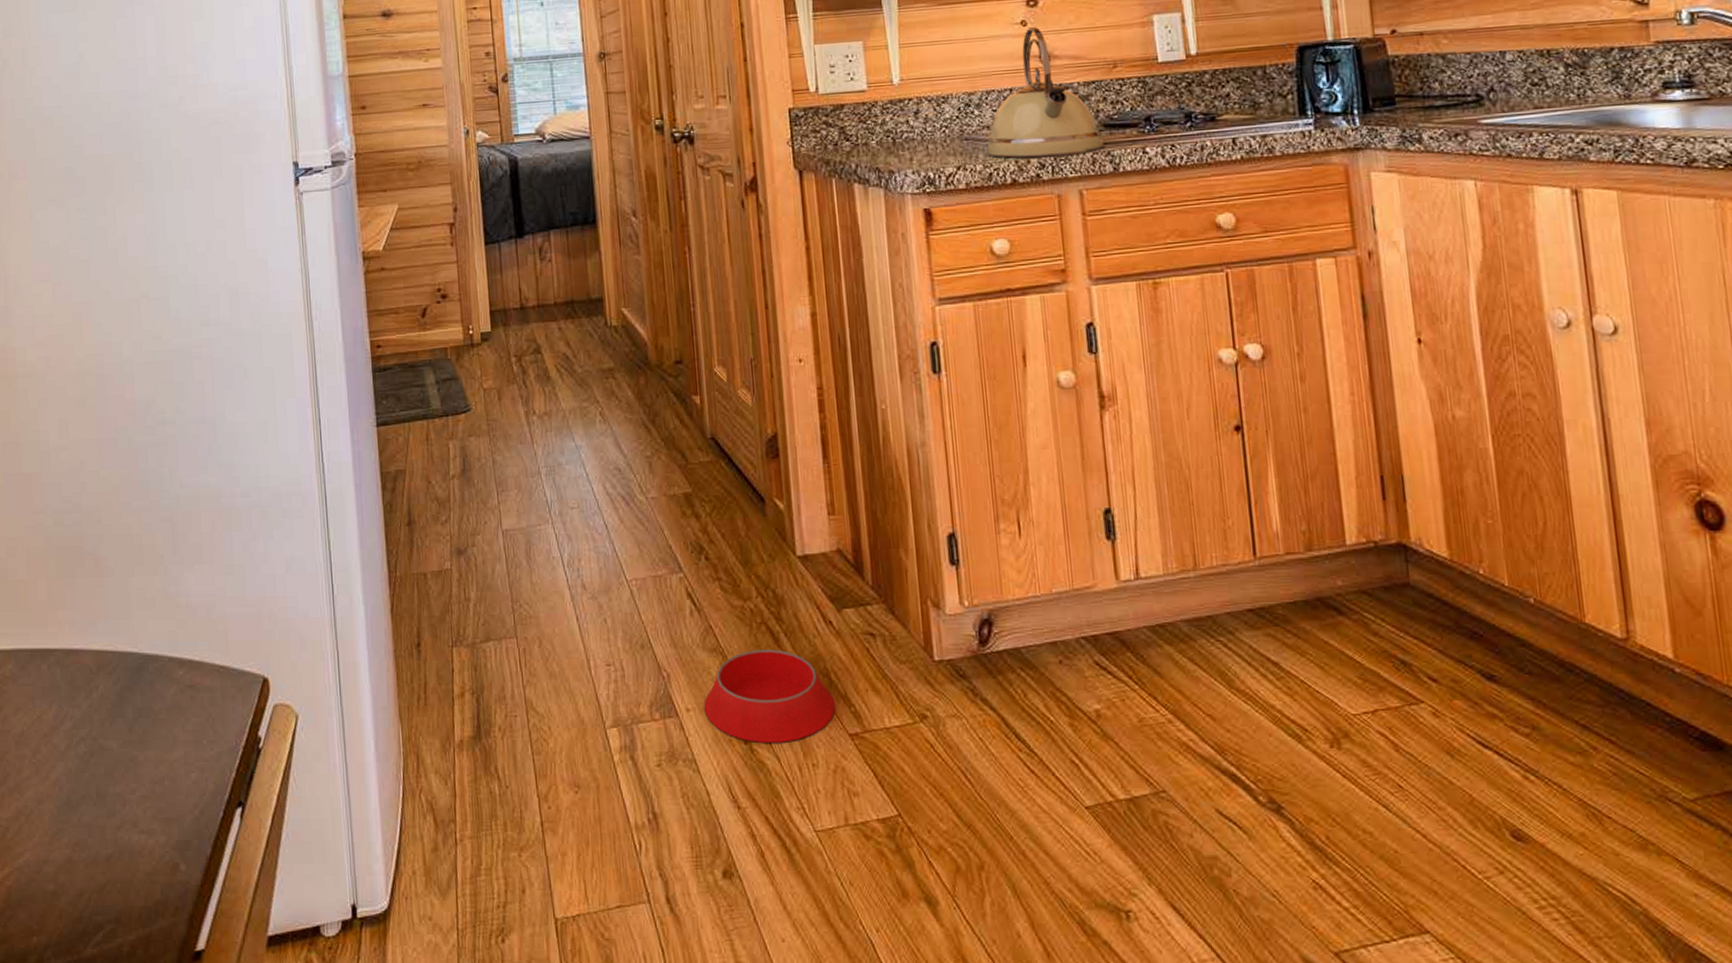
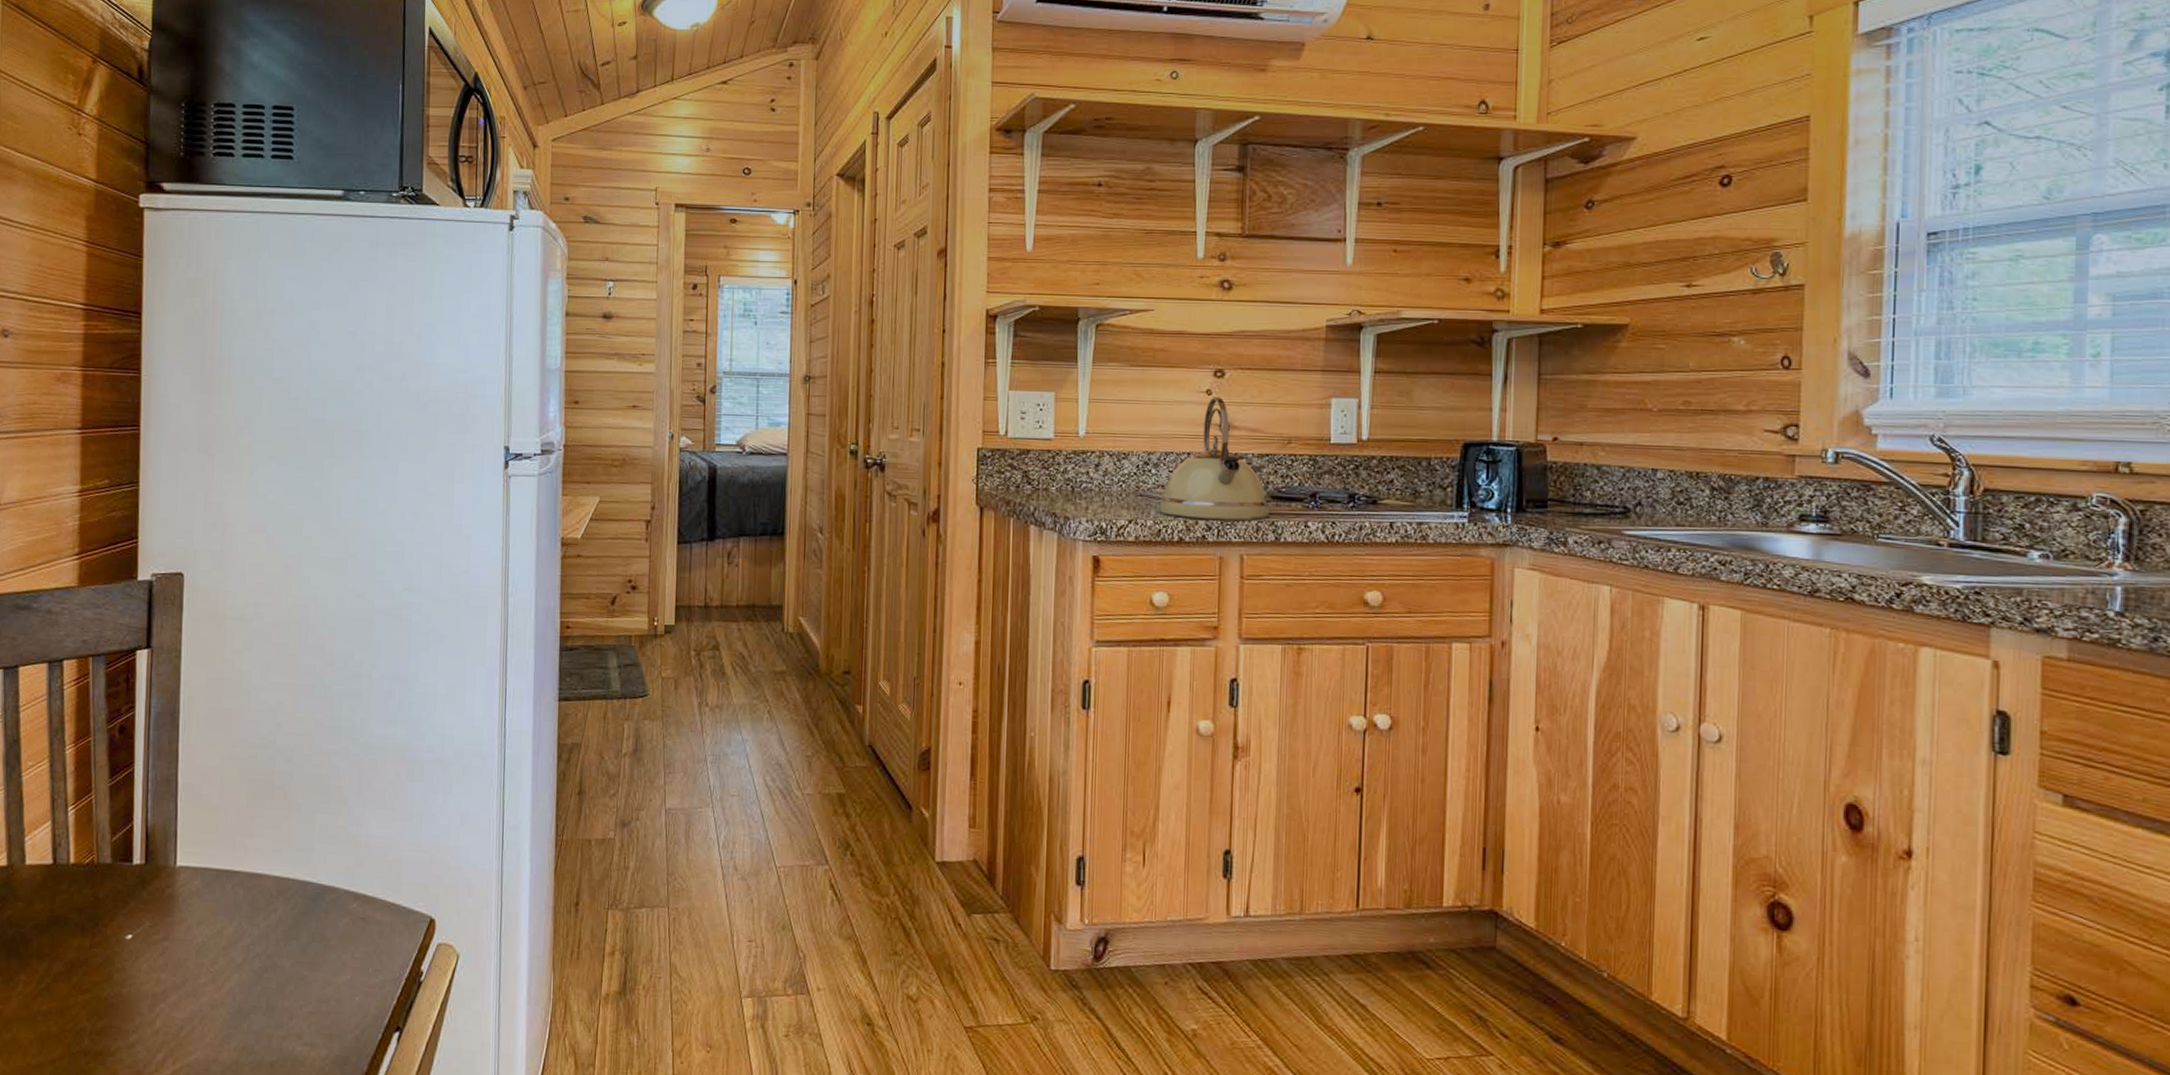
pet bowl: present [704,650,836,743] -> none [834,942,955,1028]

